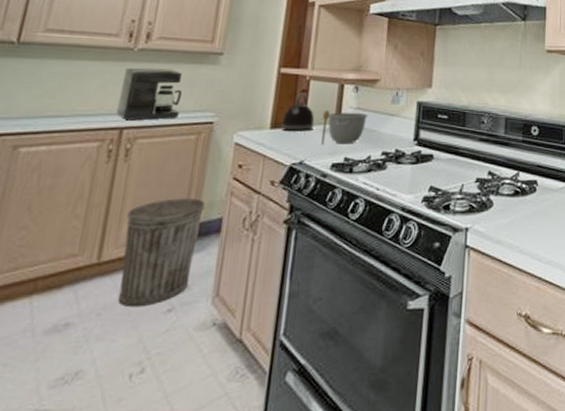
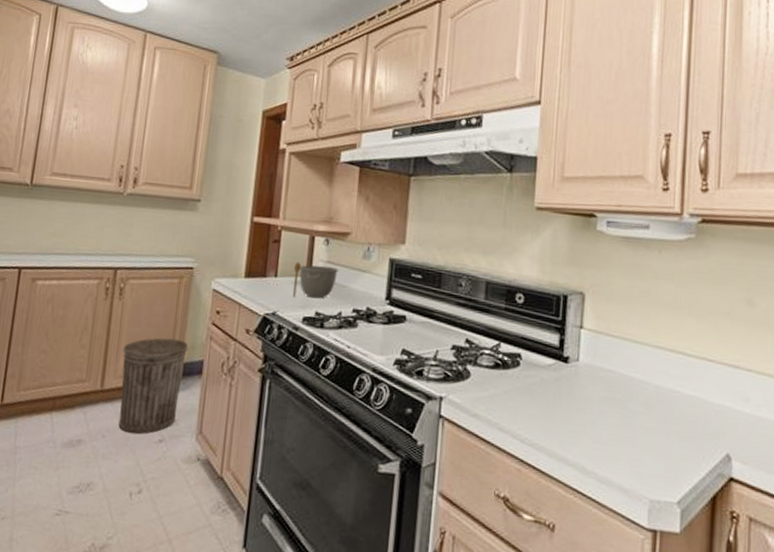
coffee maker: present [116,67,183,121] -> none [111,211,166,262]
kettle: present [281,93,315,131] -> none [255,243,286,282]

